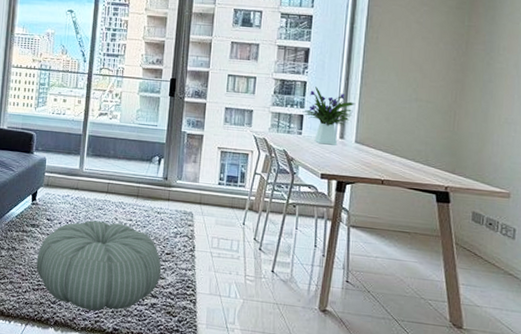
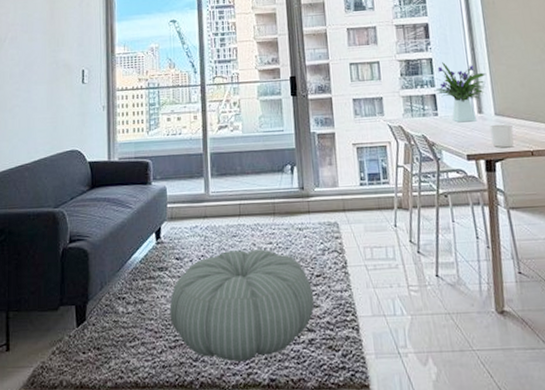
mug: none [346,150,369,174] -> present [489,124,514,148]

